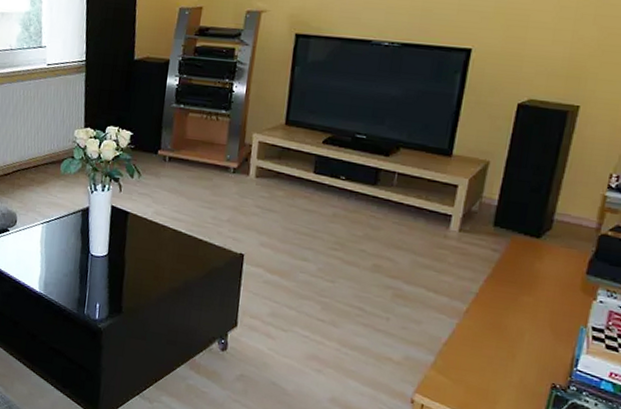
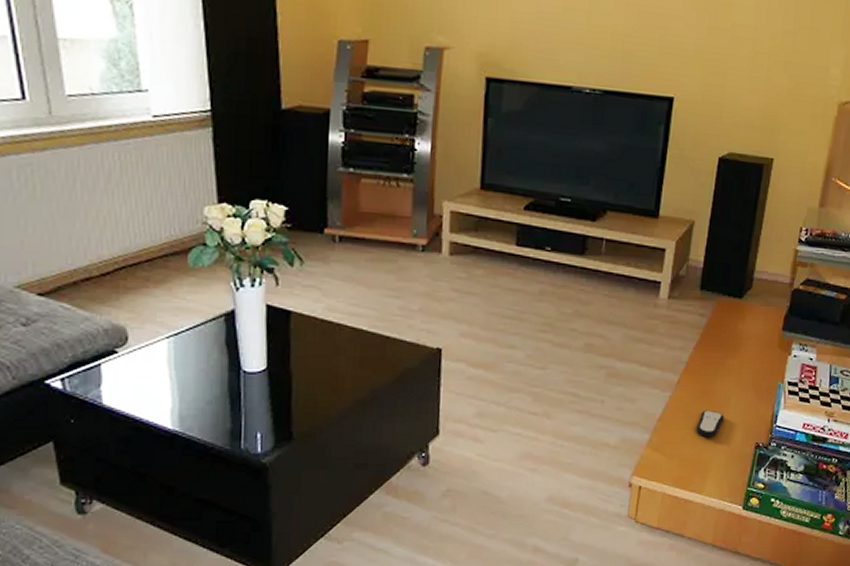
remote control: none [484,342,517,371] -> present [696,409,724,438]

